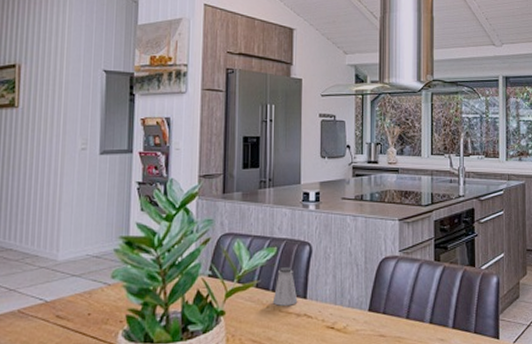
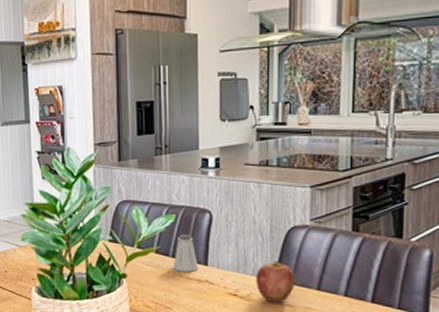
apple: none [352,291,387,334] -> present [256,260,295,303]

